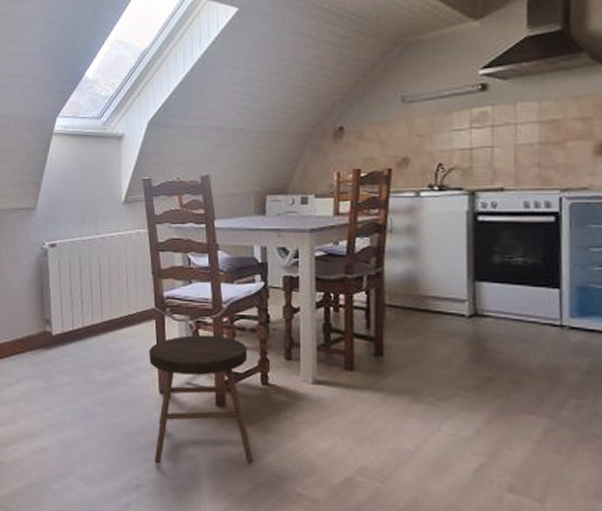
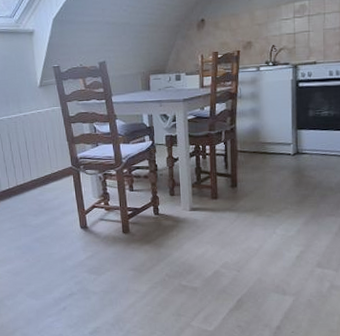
stool: present [149,334,254,465] -> none [70,183,152,278]

